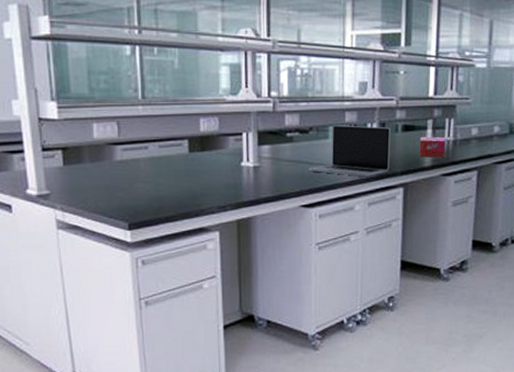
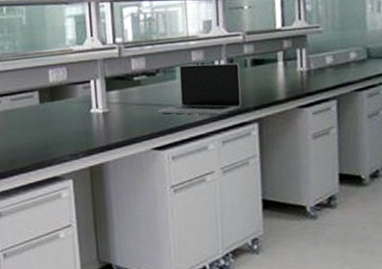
tissue box: present [419,136,446,158] -> none [271,68,300,91]

